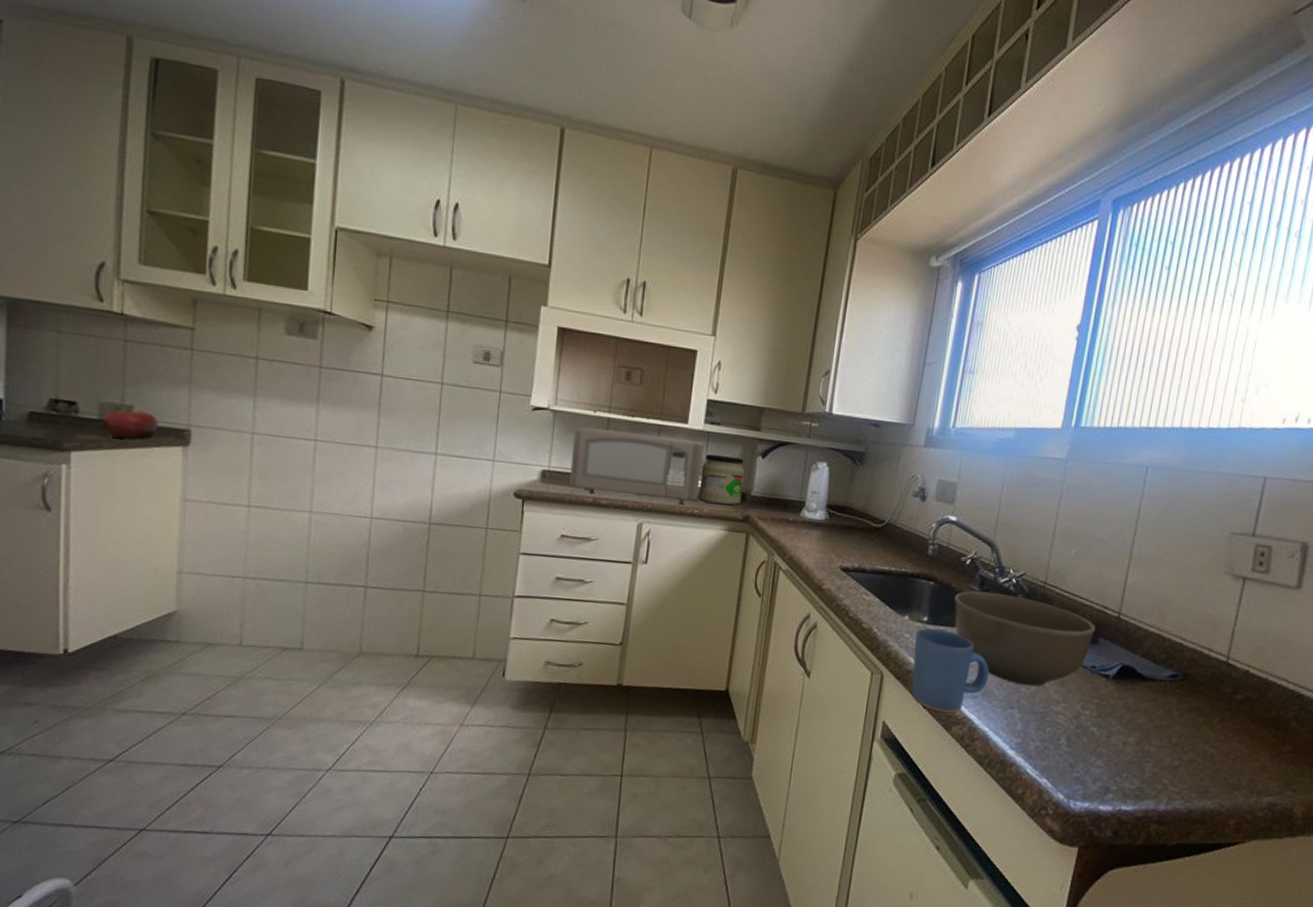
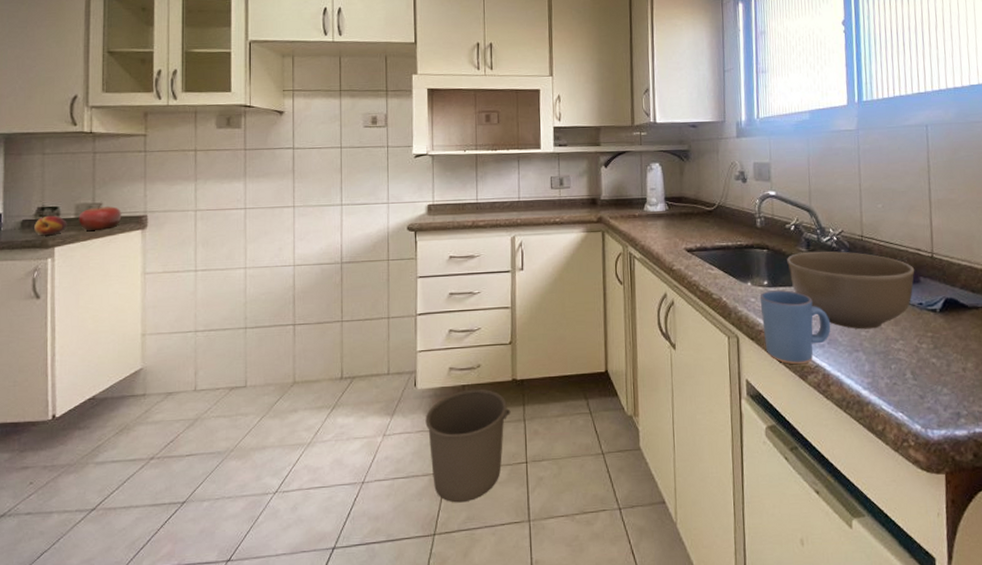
fruit: none [45,410,88,437] -> present [34,215,67,236]
bucket: none [510,688,611,808] -> present [425,389,511,503]
microwave: present [568,426,704,504] -> none [449,161,558,218]
jar: present [698,454,745,506] -> none [557,170,593,212]

